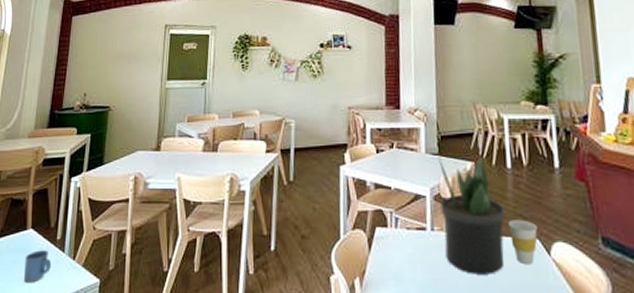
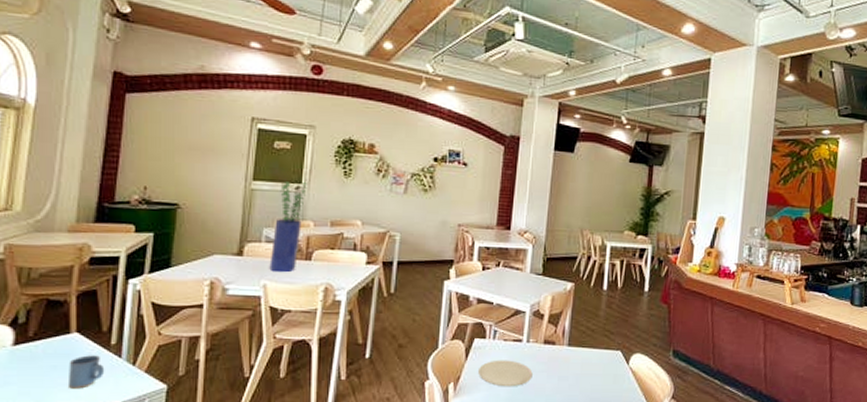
vase: none [182,74,213,165] -> present [269,178,309,273]
plate: none [384,251,442,283] -> present [478,360,533,387]
planter: present [438,156,506,275] -> none [537,277,596,380]
cup: present [508,220,538,265] -> none [596,334,621,372]

